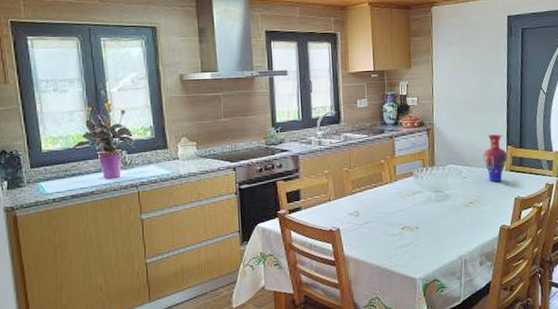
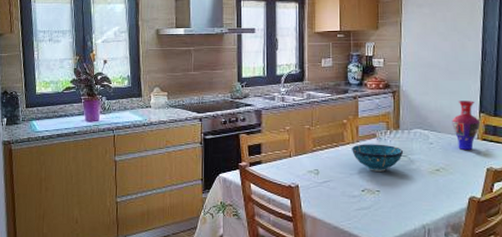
decorative bowl: none [390,181,440,209] -> present [352,144,404,172]

